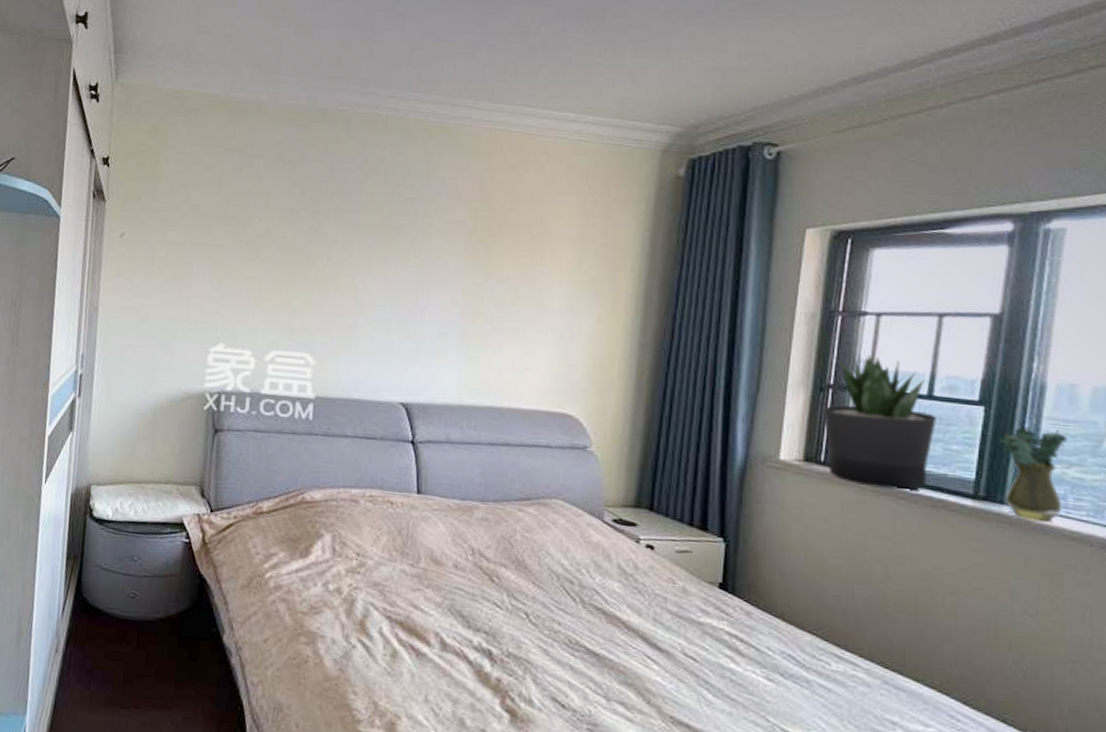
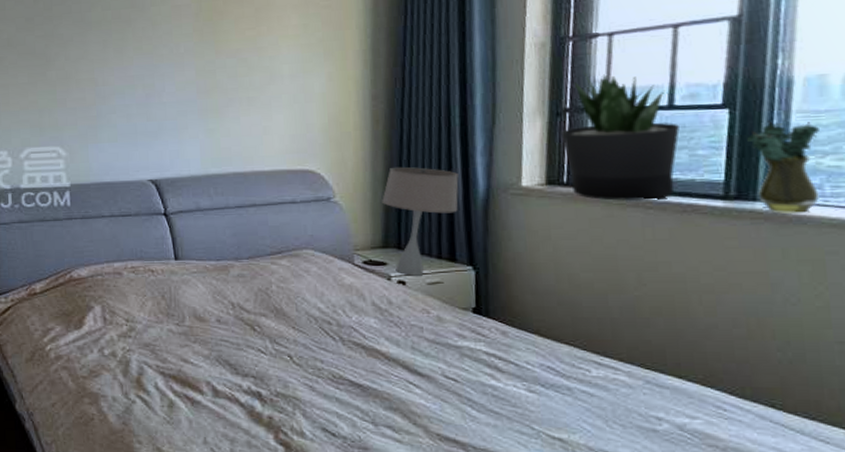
table lamp: none [639,423,718,542] -> present [382,167,459,276]

